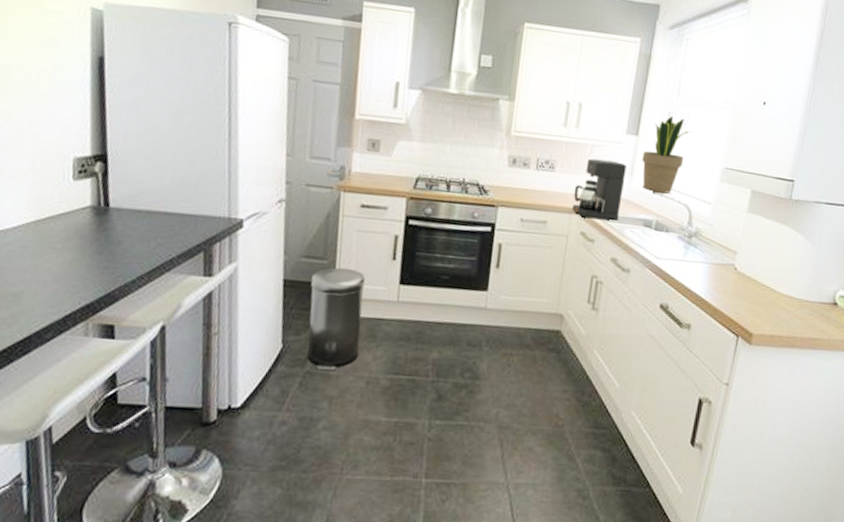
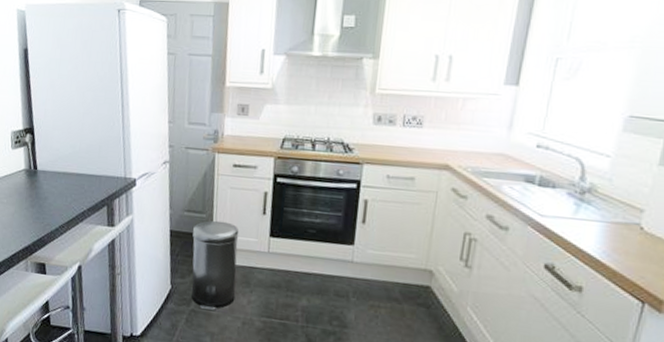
coffee maker: present [572,158,627,221] -> none [442,112,505,177]
potted plant: present [642,116,691,194] -> none [523,62,585,147]

